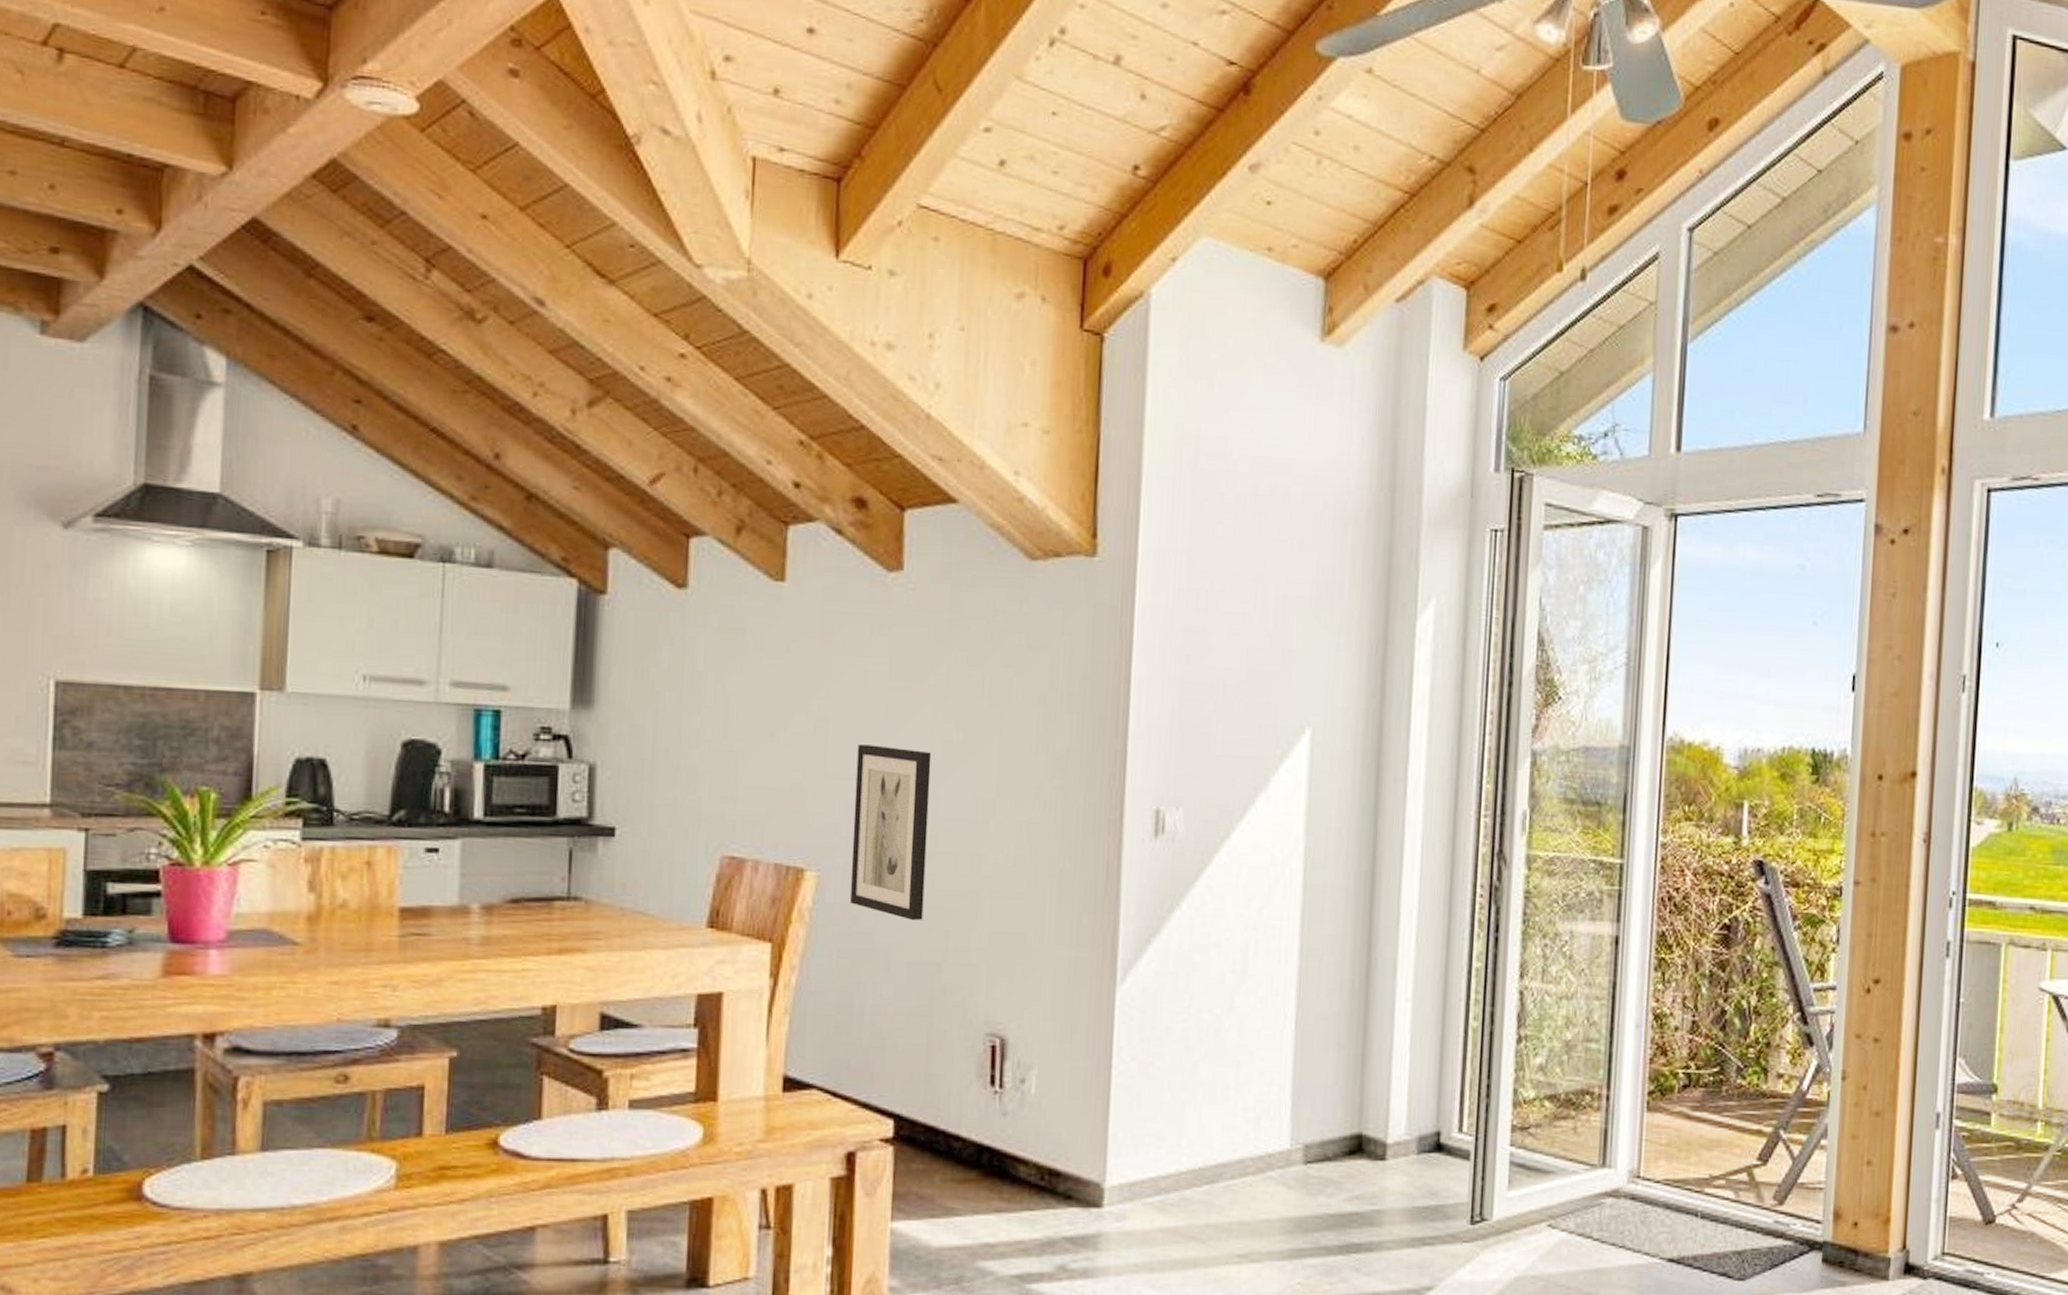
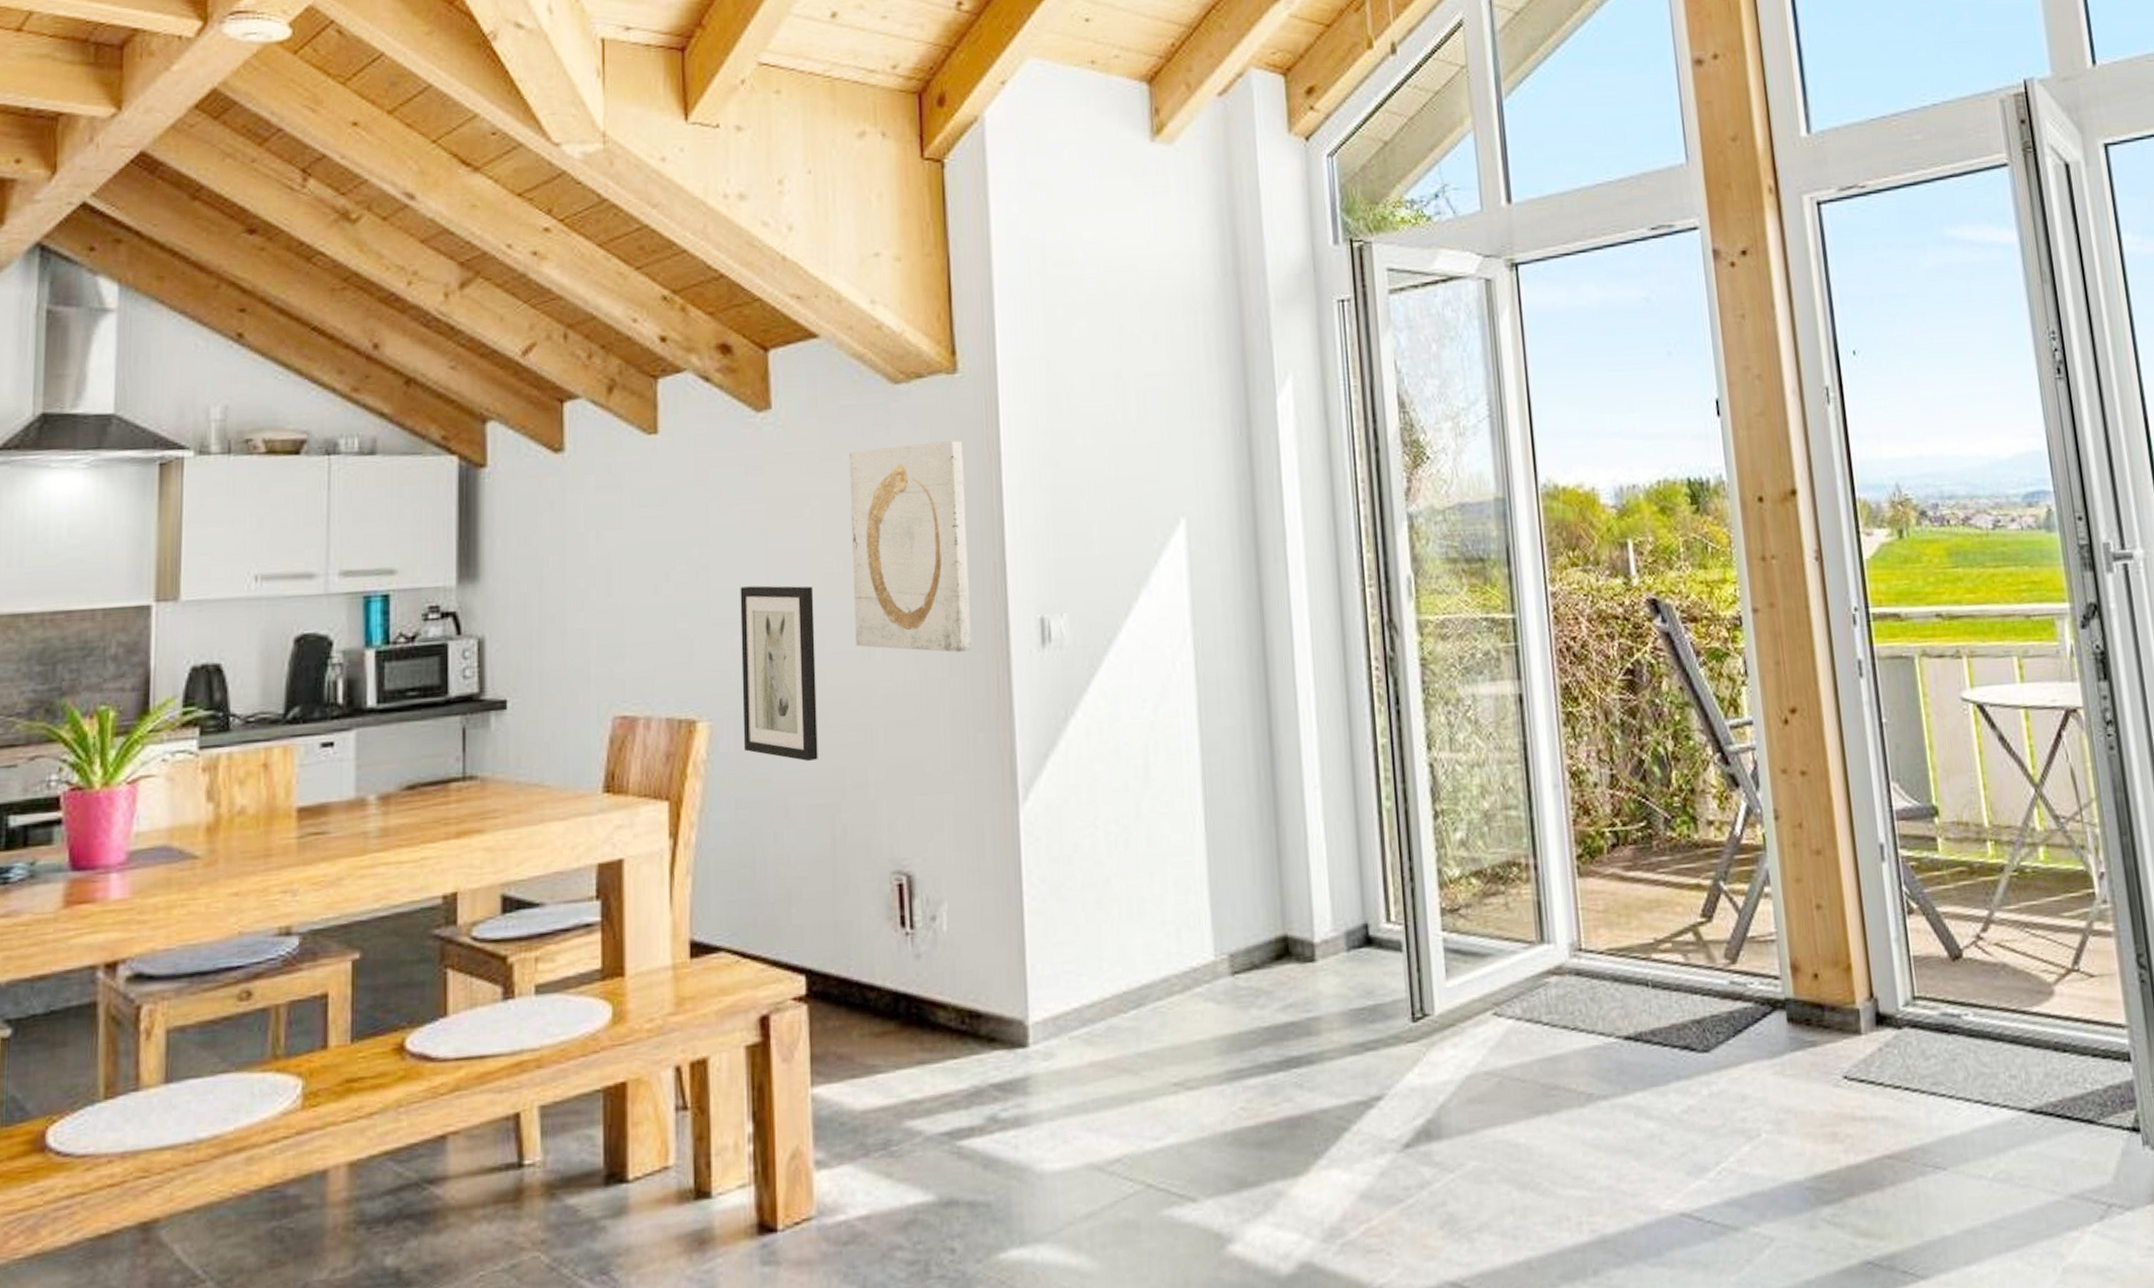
wall art: none [970,623,1095,834] -> present [849,441,971,653]

